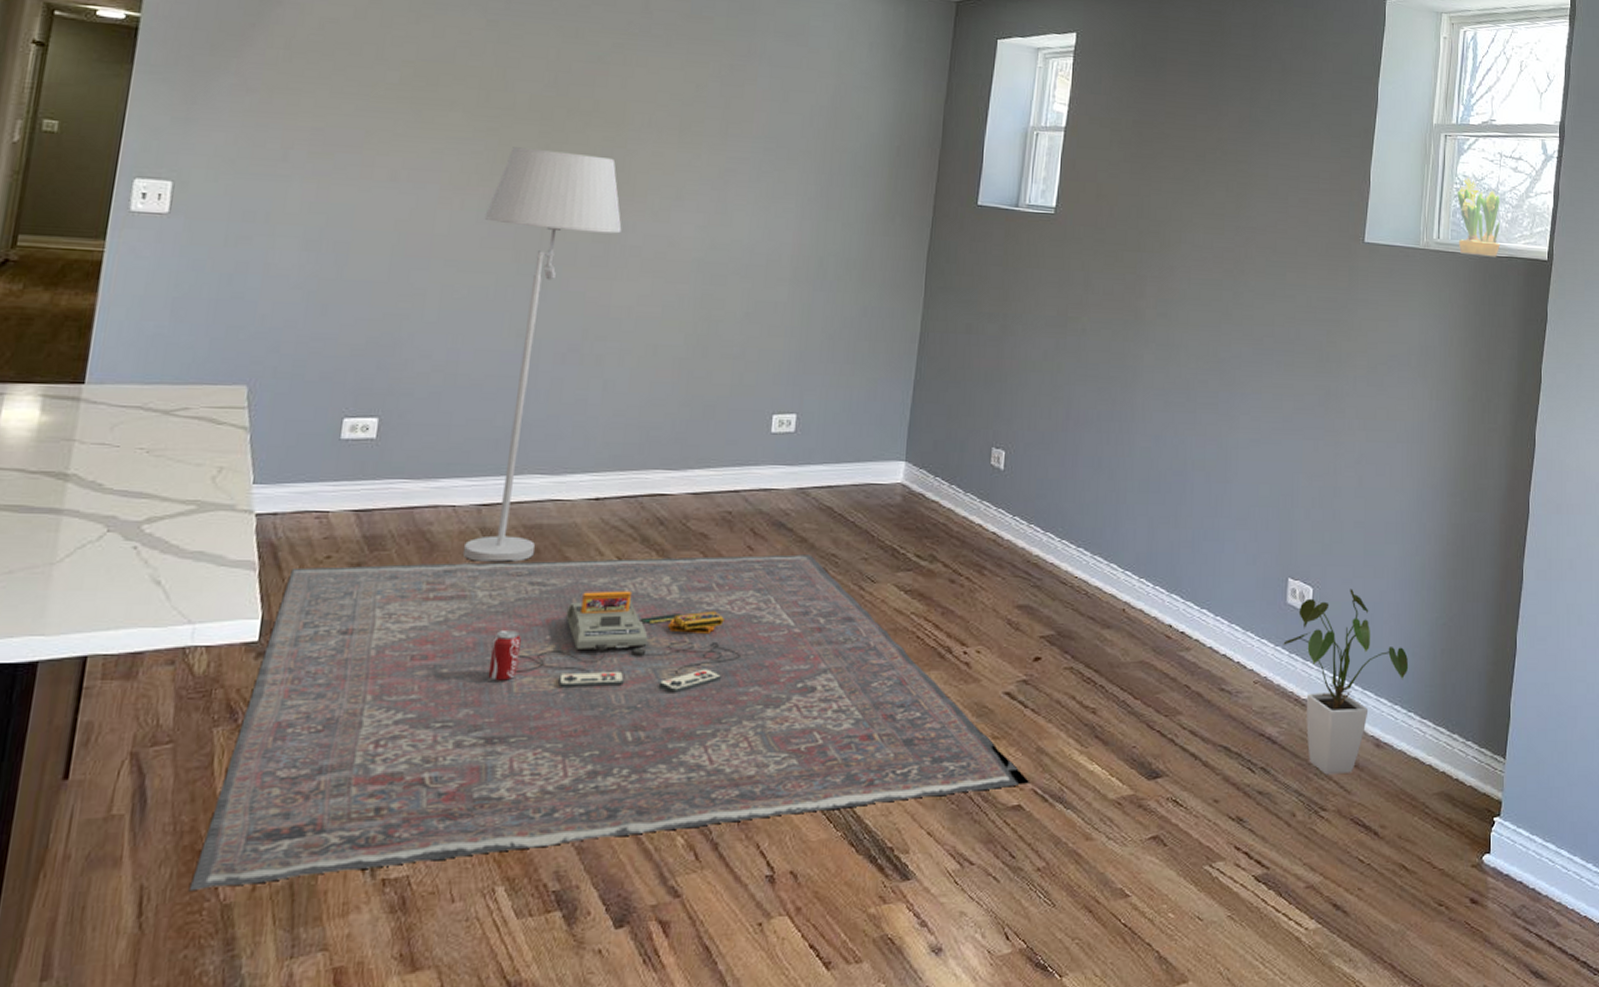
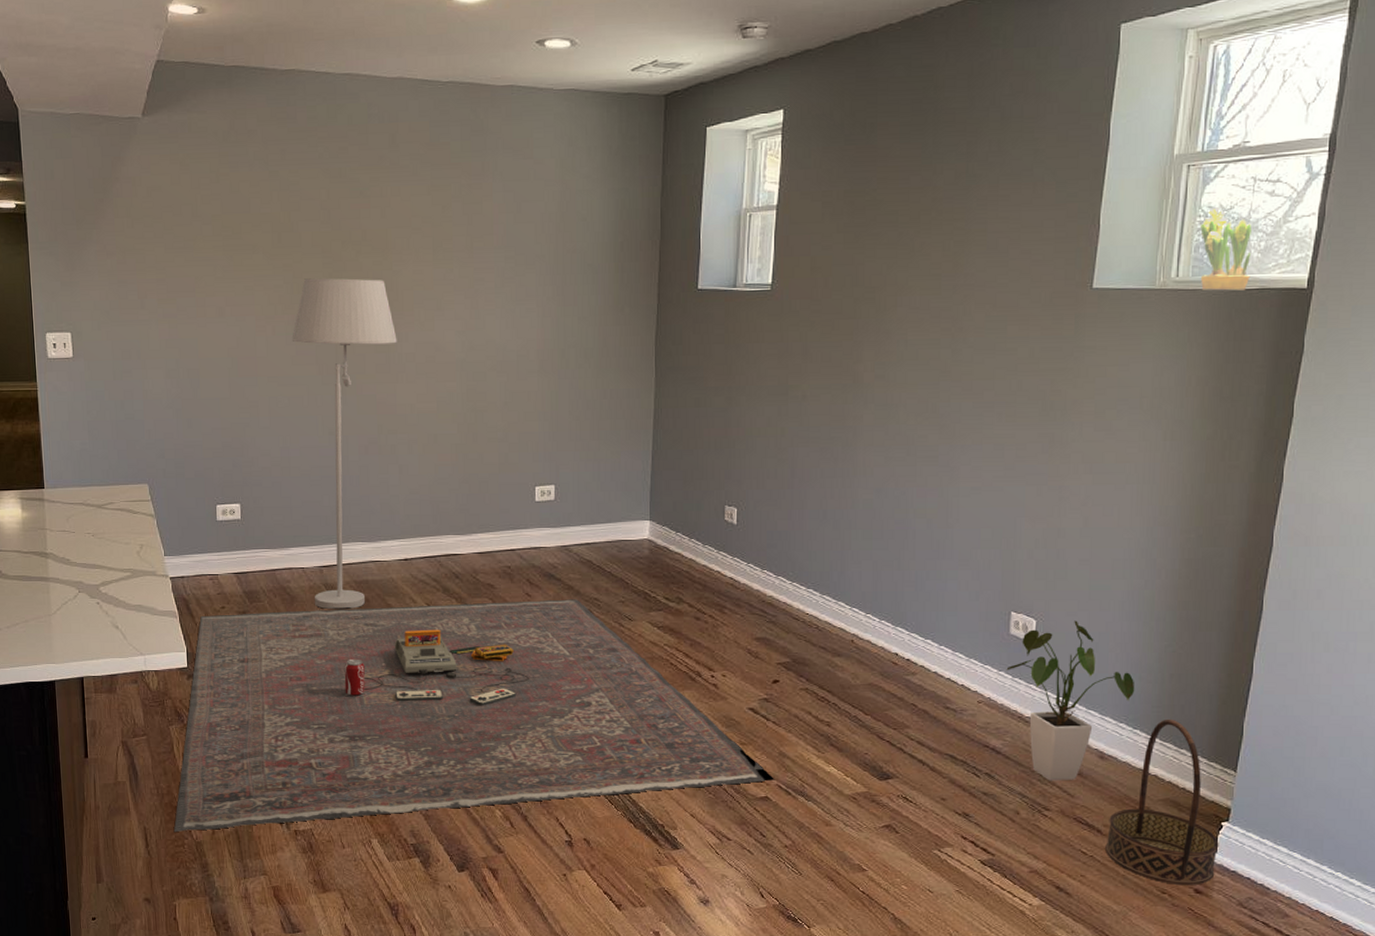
basket: none [1382,699,1492,894] -> present [1105,718,1219,885]

